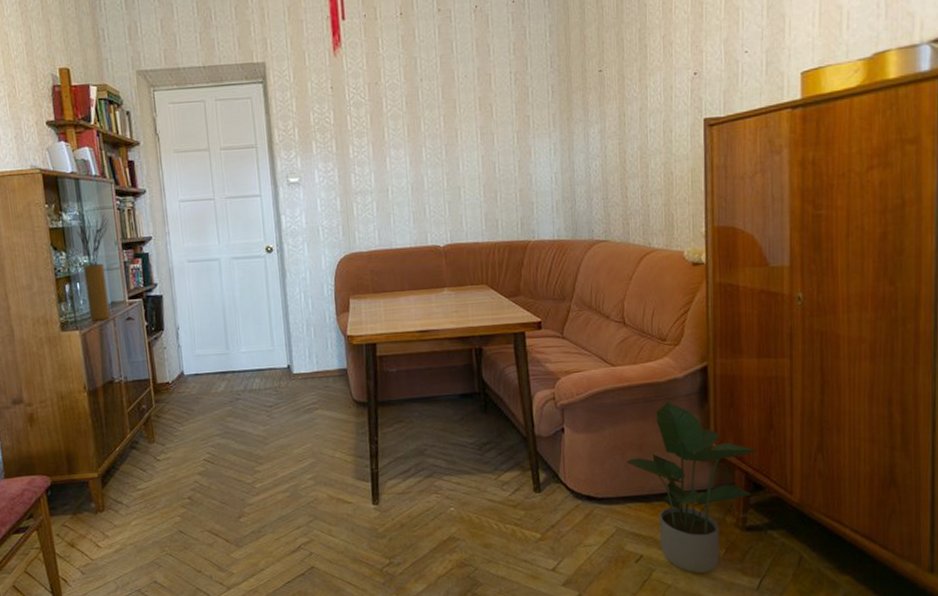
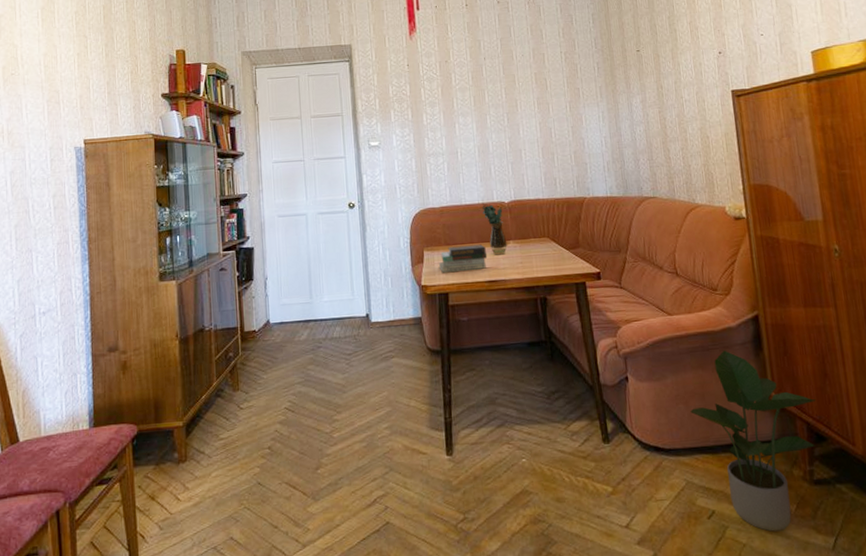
vase: present [76,214,111,321] -> none [180,174,210,272]
books: none [365,292,420,323] -> present [438,244,488,273]
vase: none [414,247,442,304] -> present [482,203,508,255]

